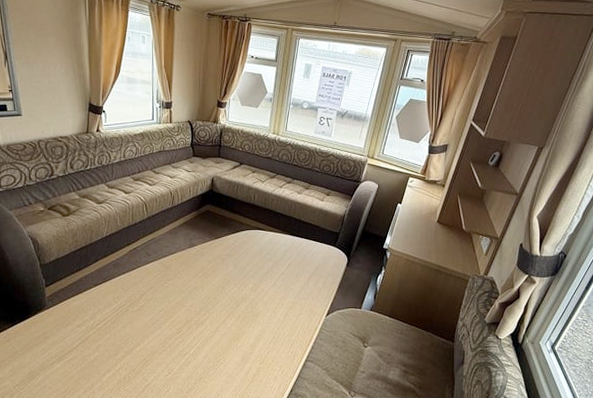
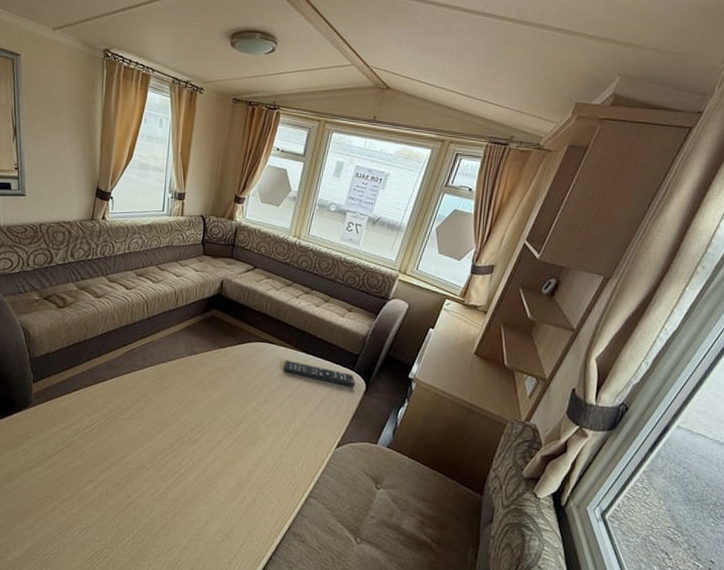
remote control: none [274,243,339,261] -> present [283,359,356,387]

